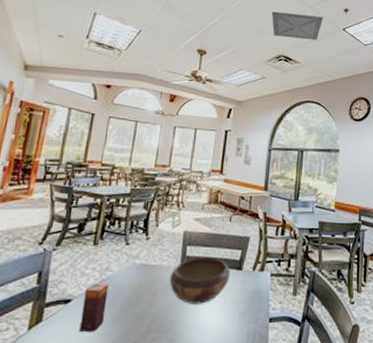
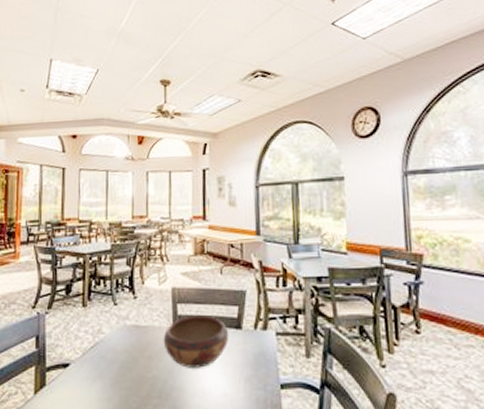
candle: present [79,283,109,332] -> none [81,346,104,397]
ceiling vent: present [271,11,324,41] -> none [239,13,305,49]

